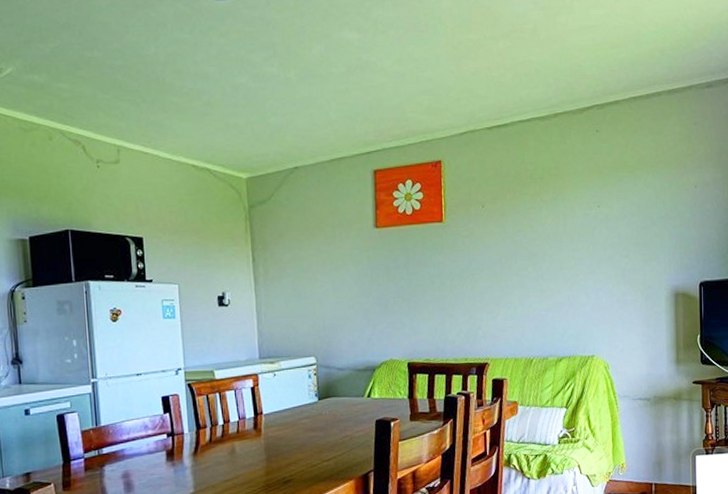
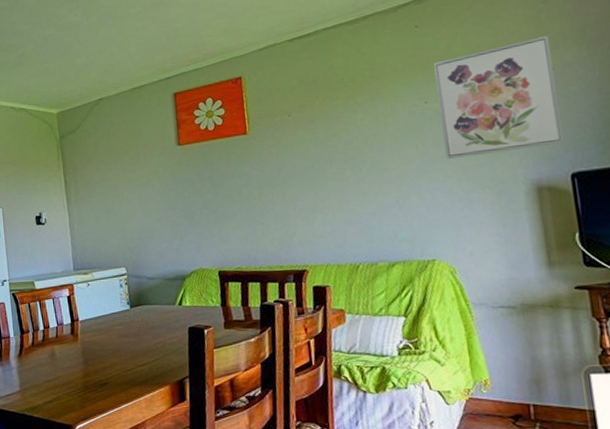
wall art: none [607,156,698,262] -> present [433,36,565,159]

